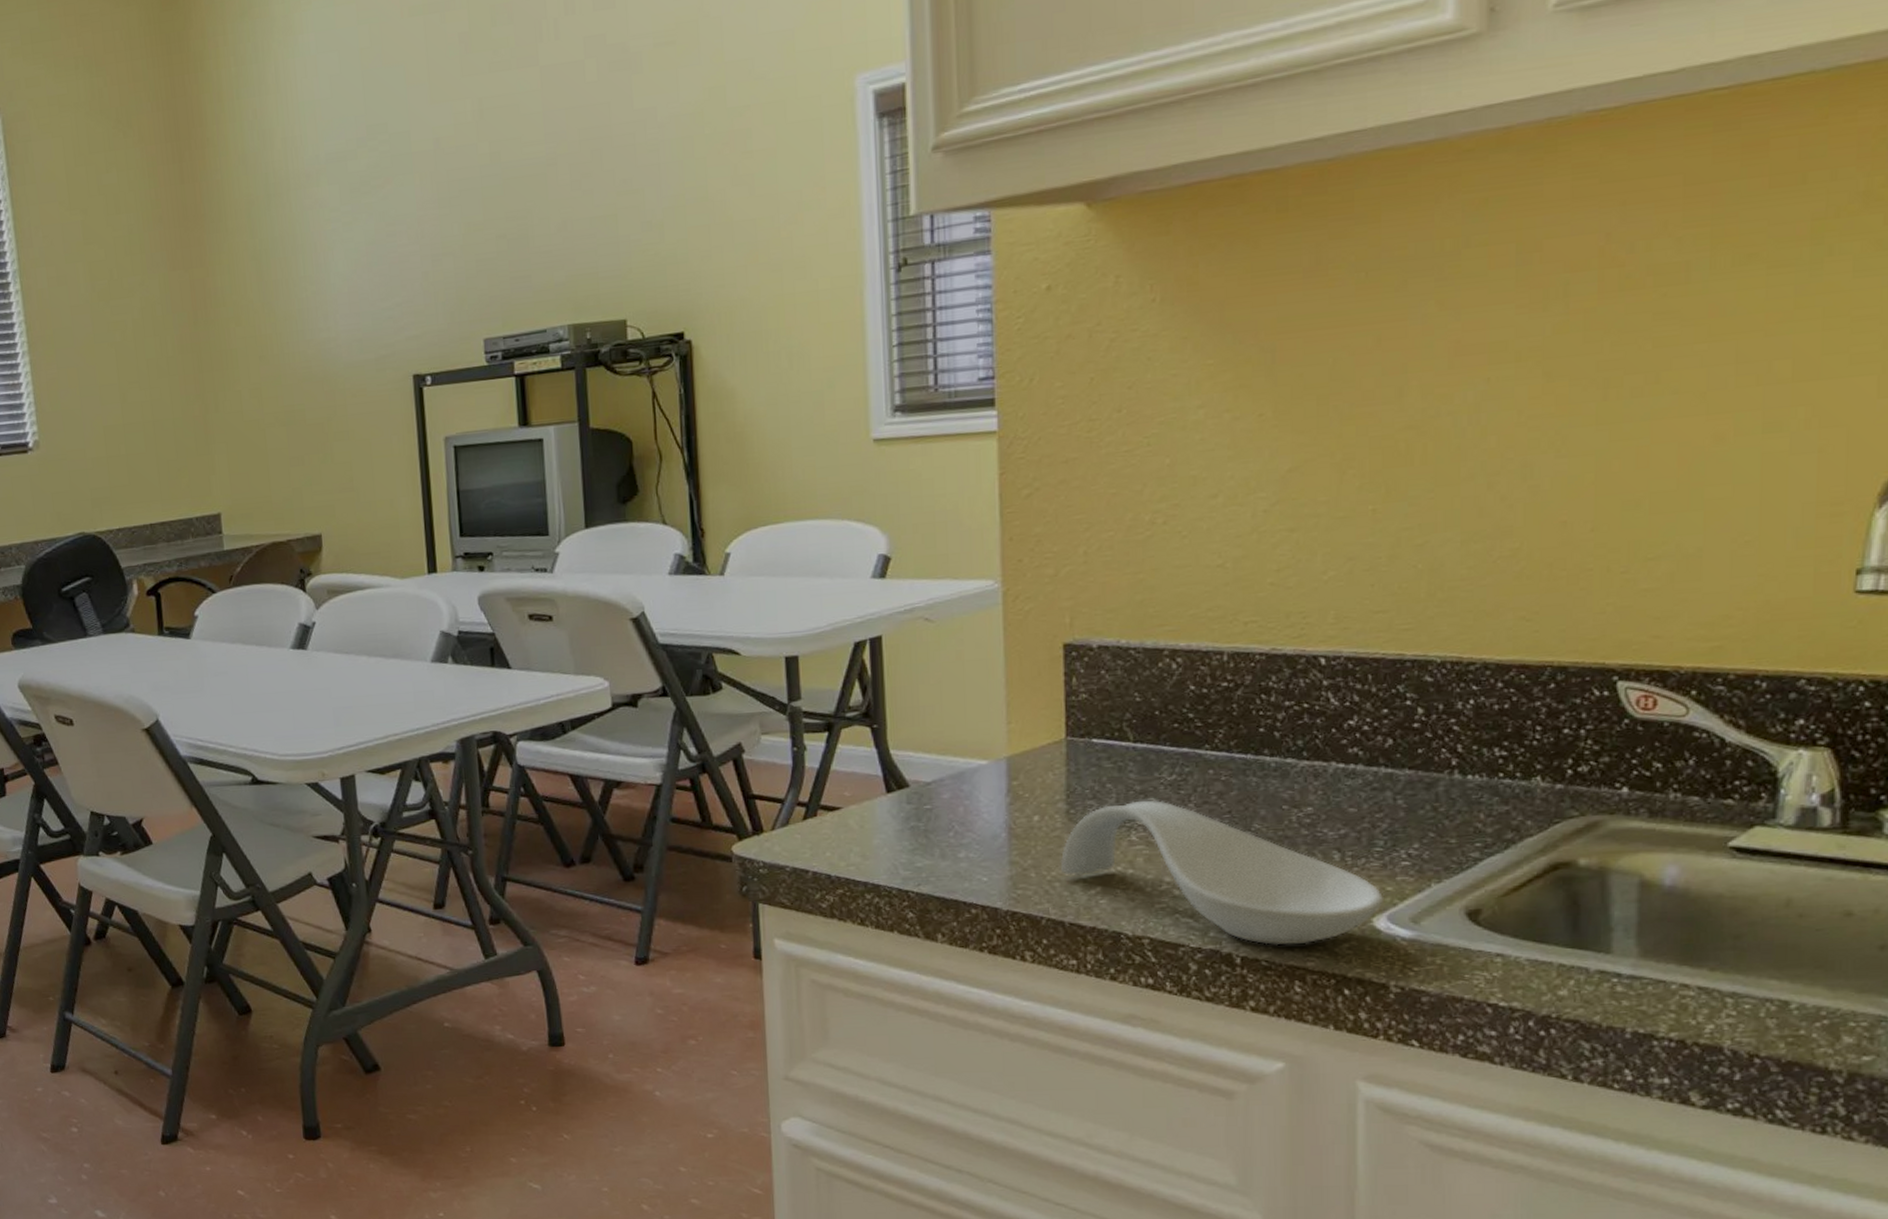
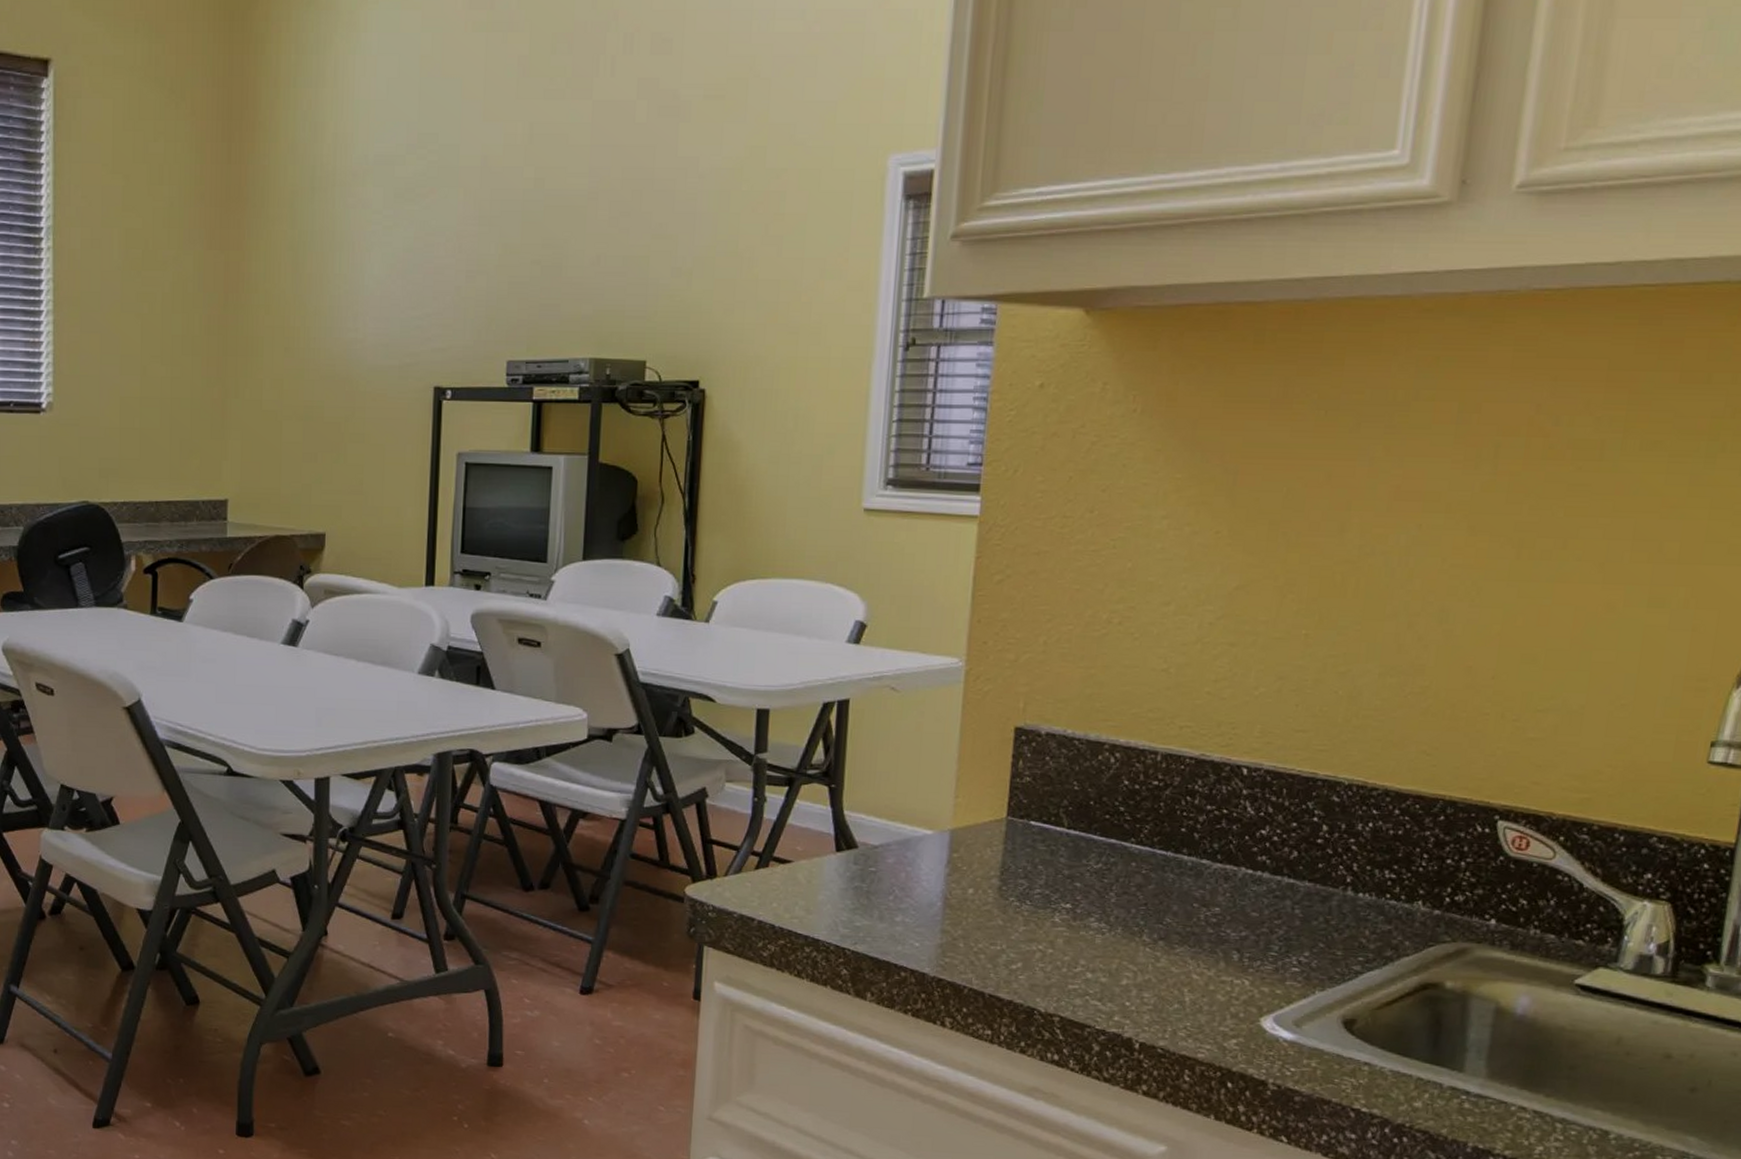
spoon rest: present [1060,799,1385,946] -> none [987,884,1273,1037]

